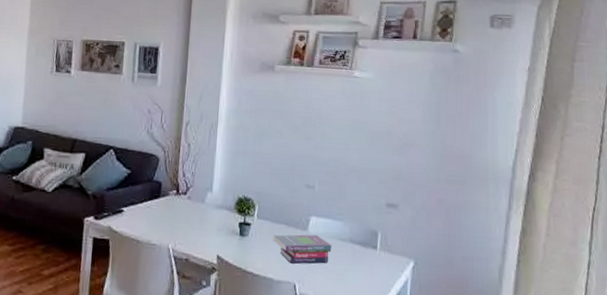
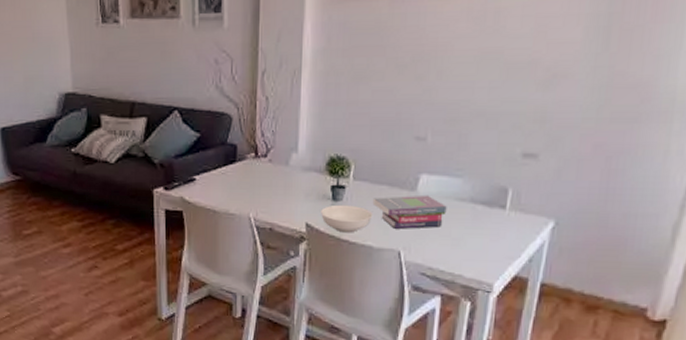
bowl: none [230,239,273,266] -> present [321,204,373,233]

